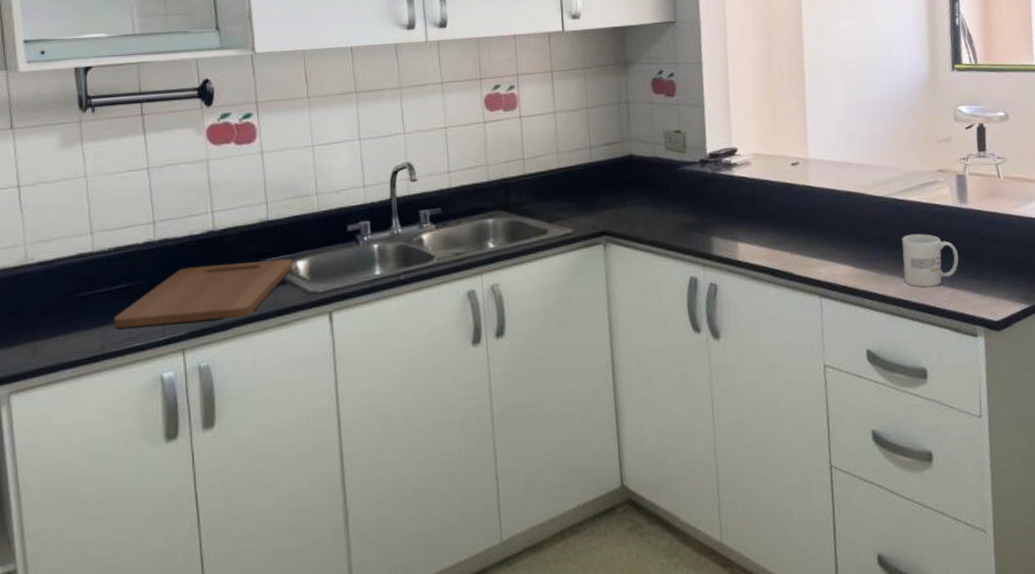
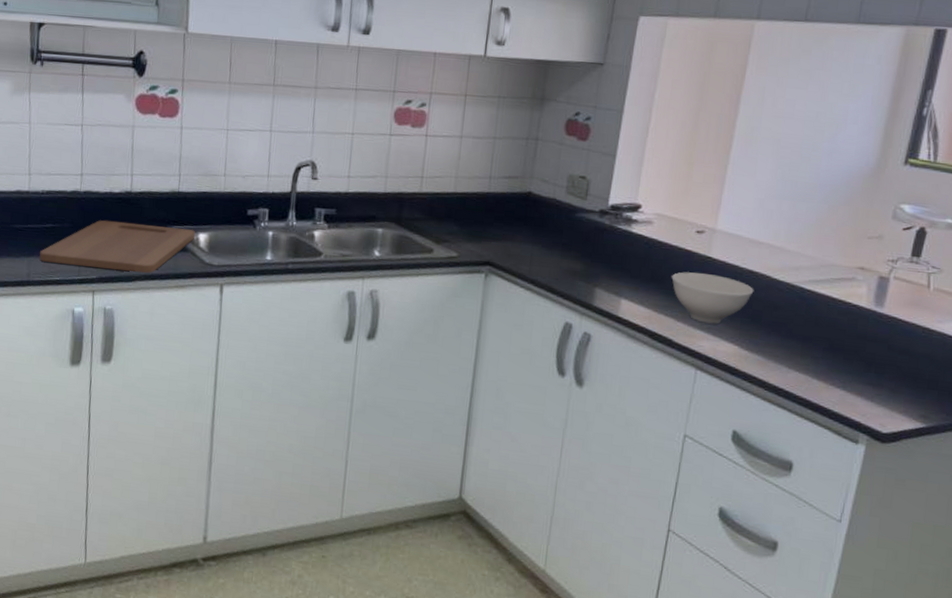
bowl: none [778,202,855,251] -> present [671,272,754,324]
mug: present [901,233,959,288] -> none [790,326,859,385]

